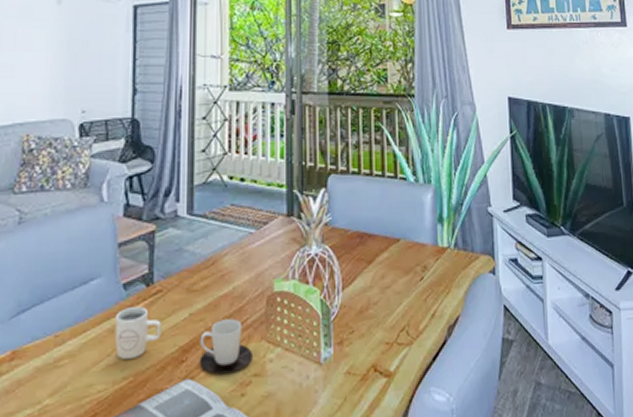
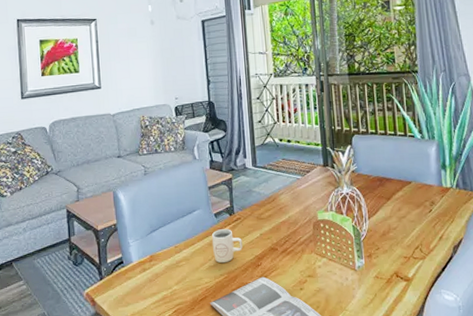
cup: present [199,318,253,374] -> none [269,238,306,275]

